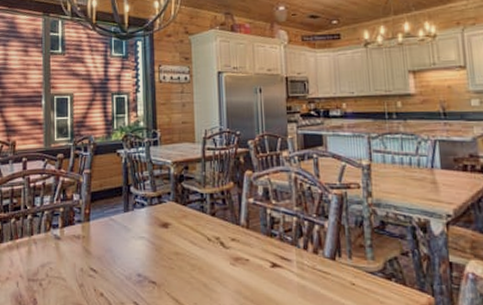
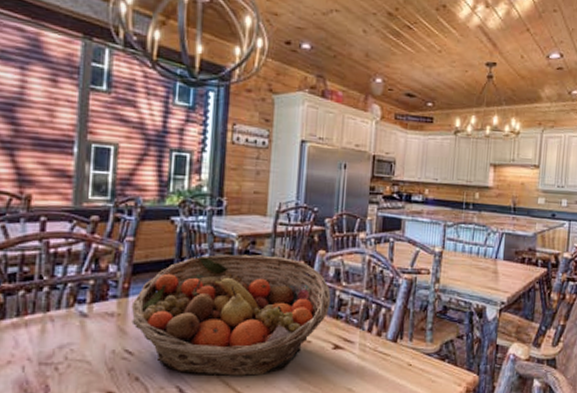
fruit basket: none [92,179,263,295] -> present [131,254,331,377]

